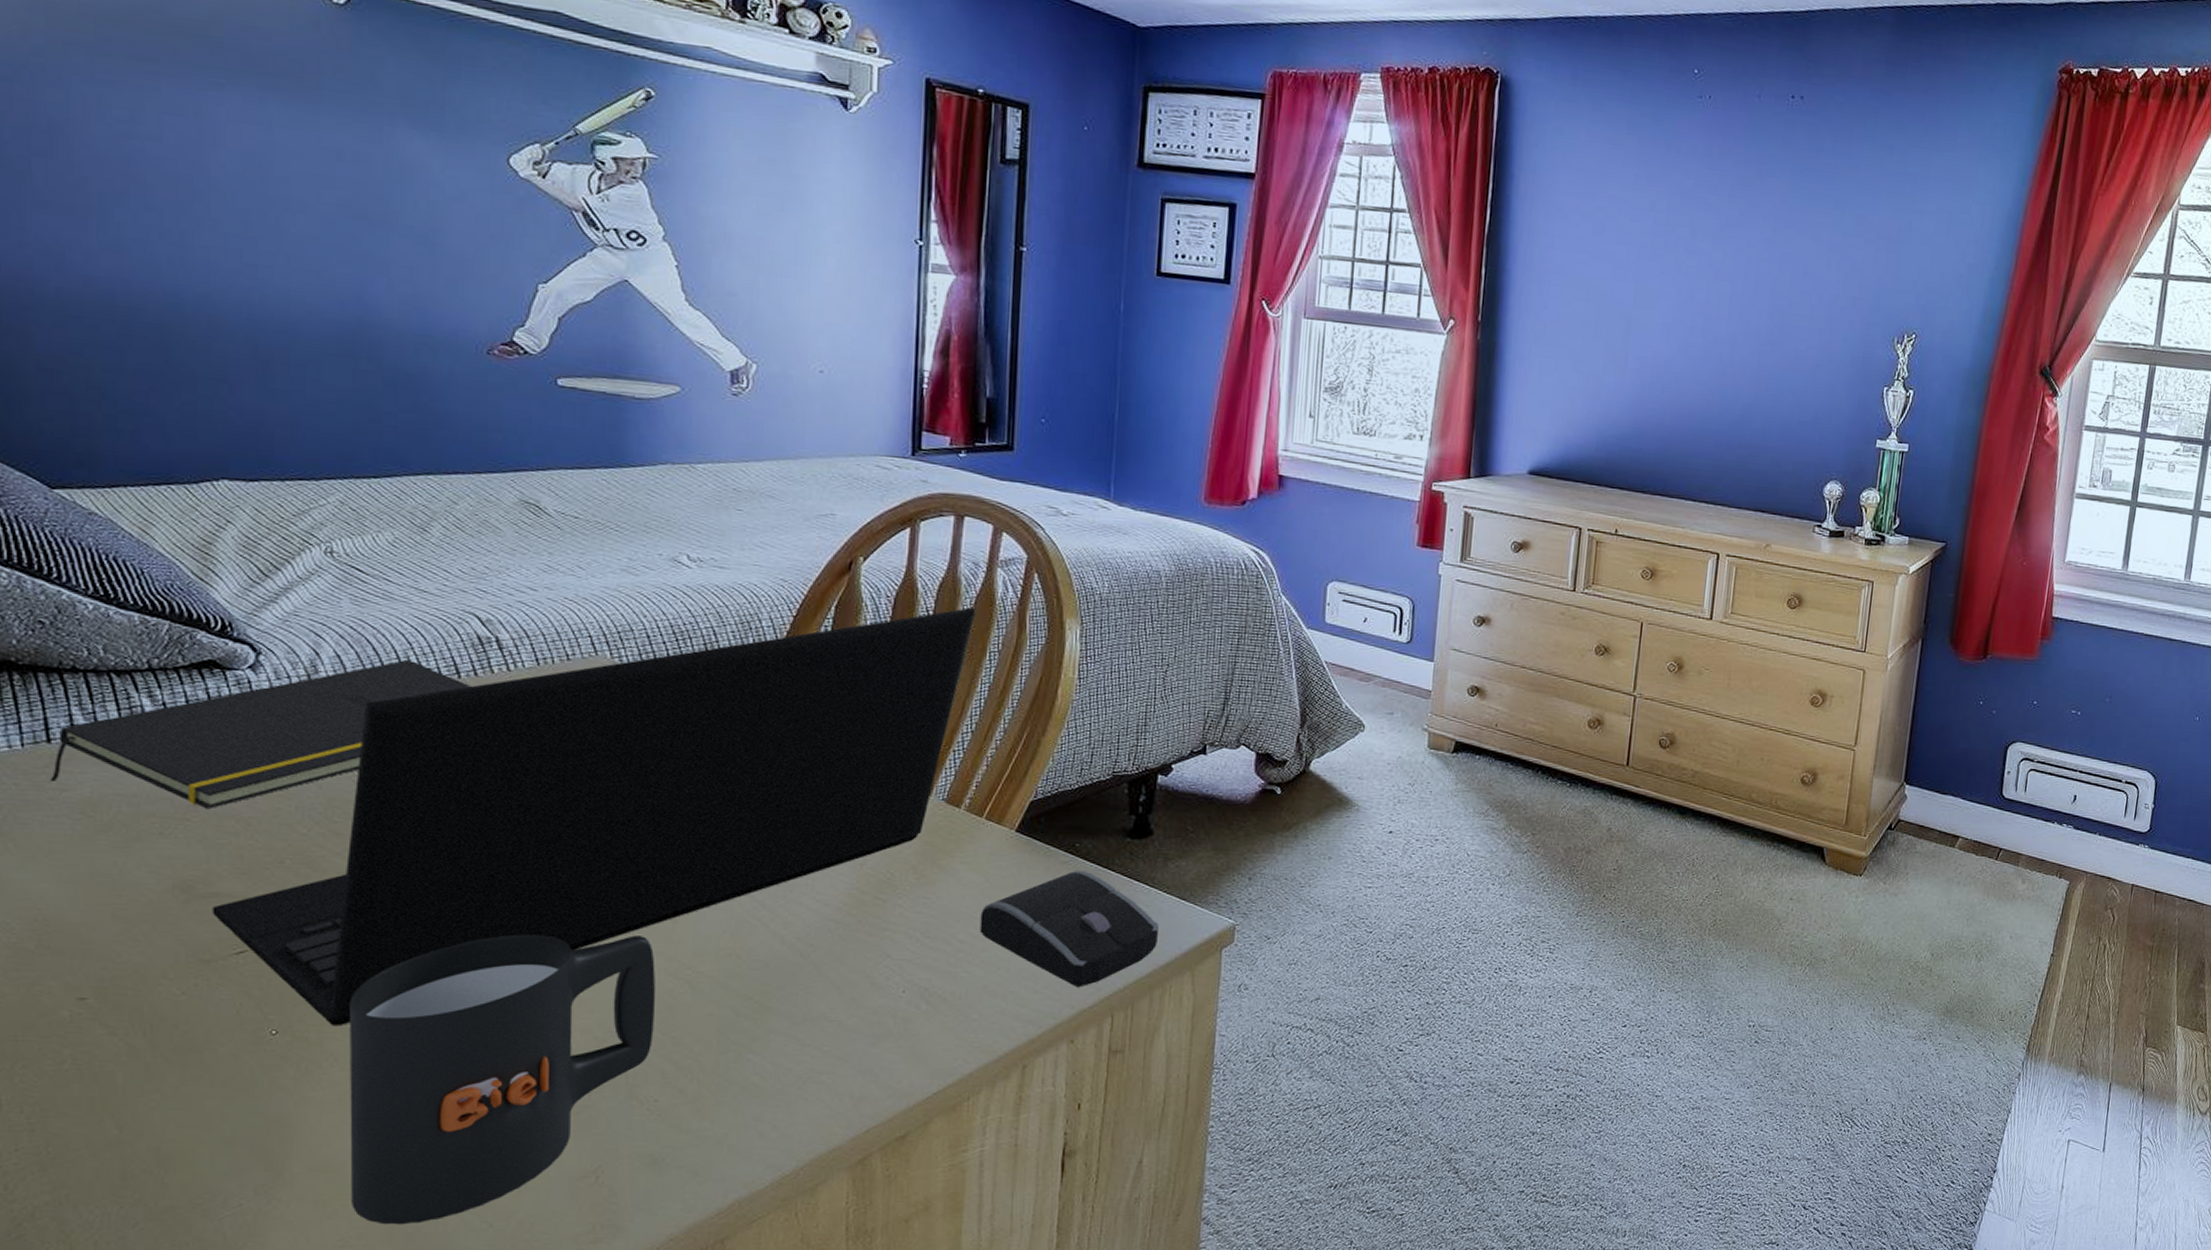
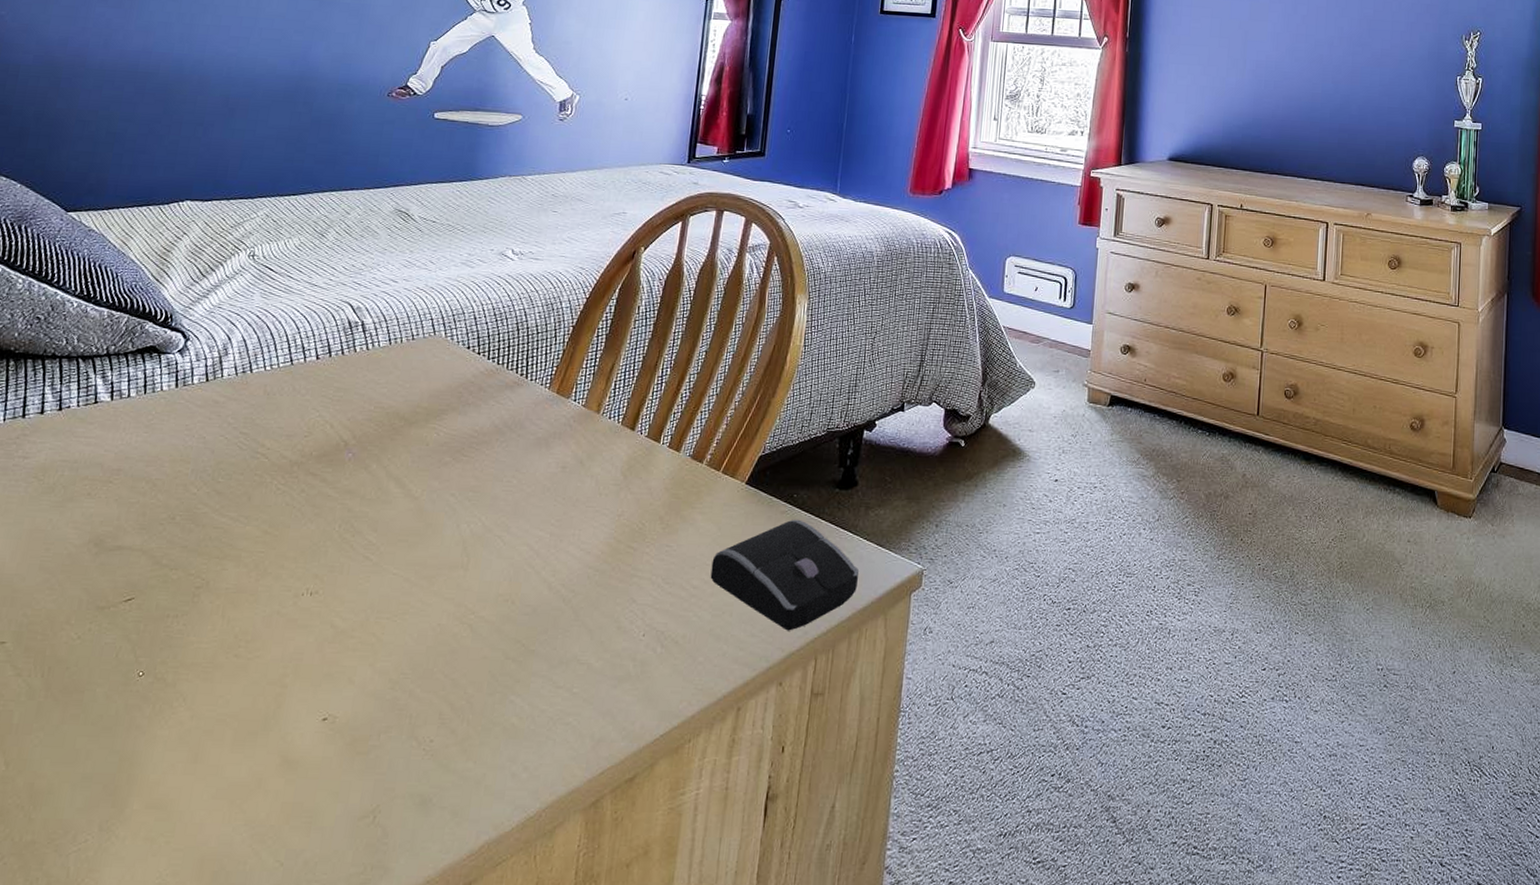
notepad: present [50,659,472,810] -> none [18,341,339,473]
laptop: present [212,607,976,1027] -> none [113,286,727,669]
mug: present [350,934,655,1225] -> none [173,582,447,863]

